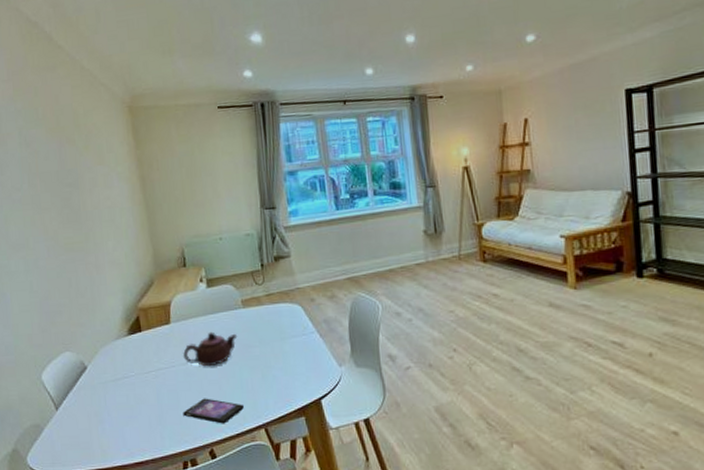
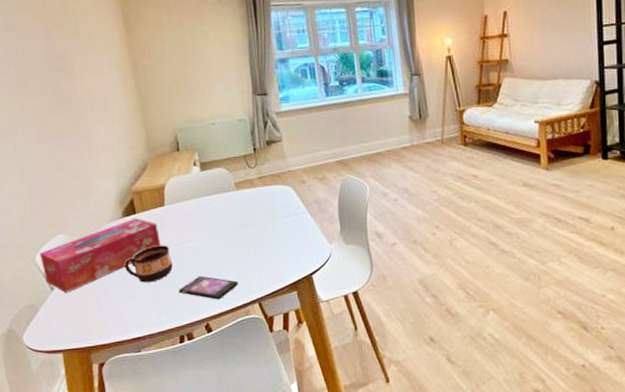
tissue box: none [46,335,166,412] -> present [40,217,161,293]
cup: none [129,364,178,404] -> present [124,245,173,283]
teapot: present [183,331,238,367] -> none [178,213,232,247]

